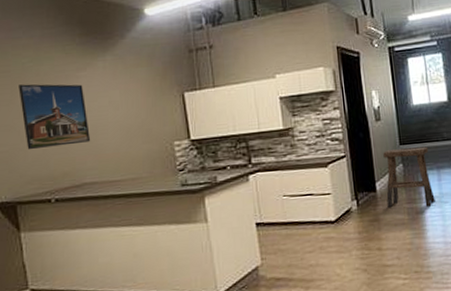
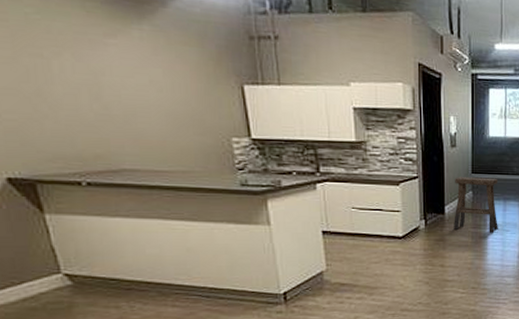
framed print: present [18,84,91,150] -> none [23,40,129,124]

